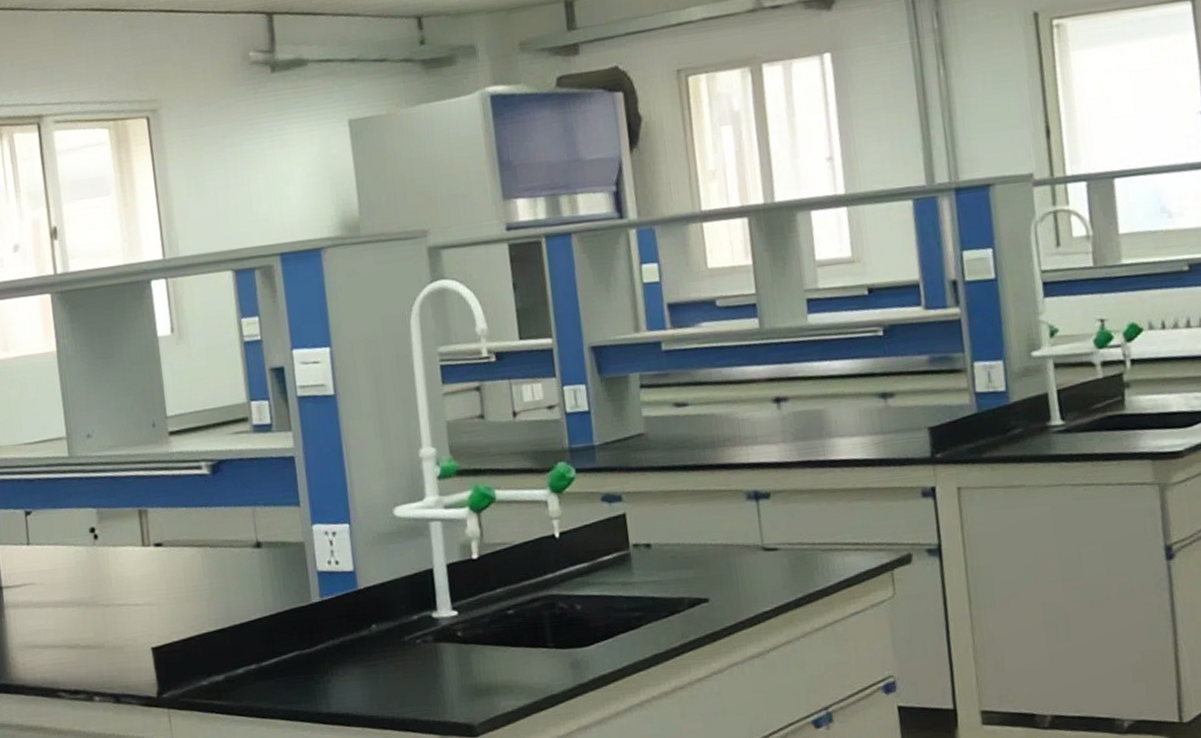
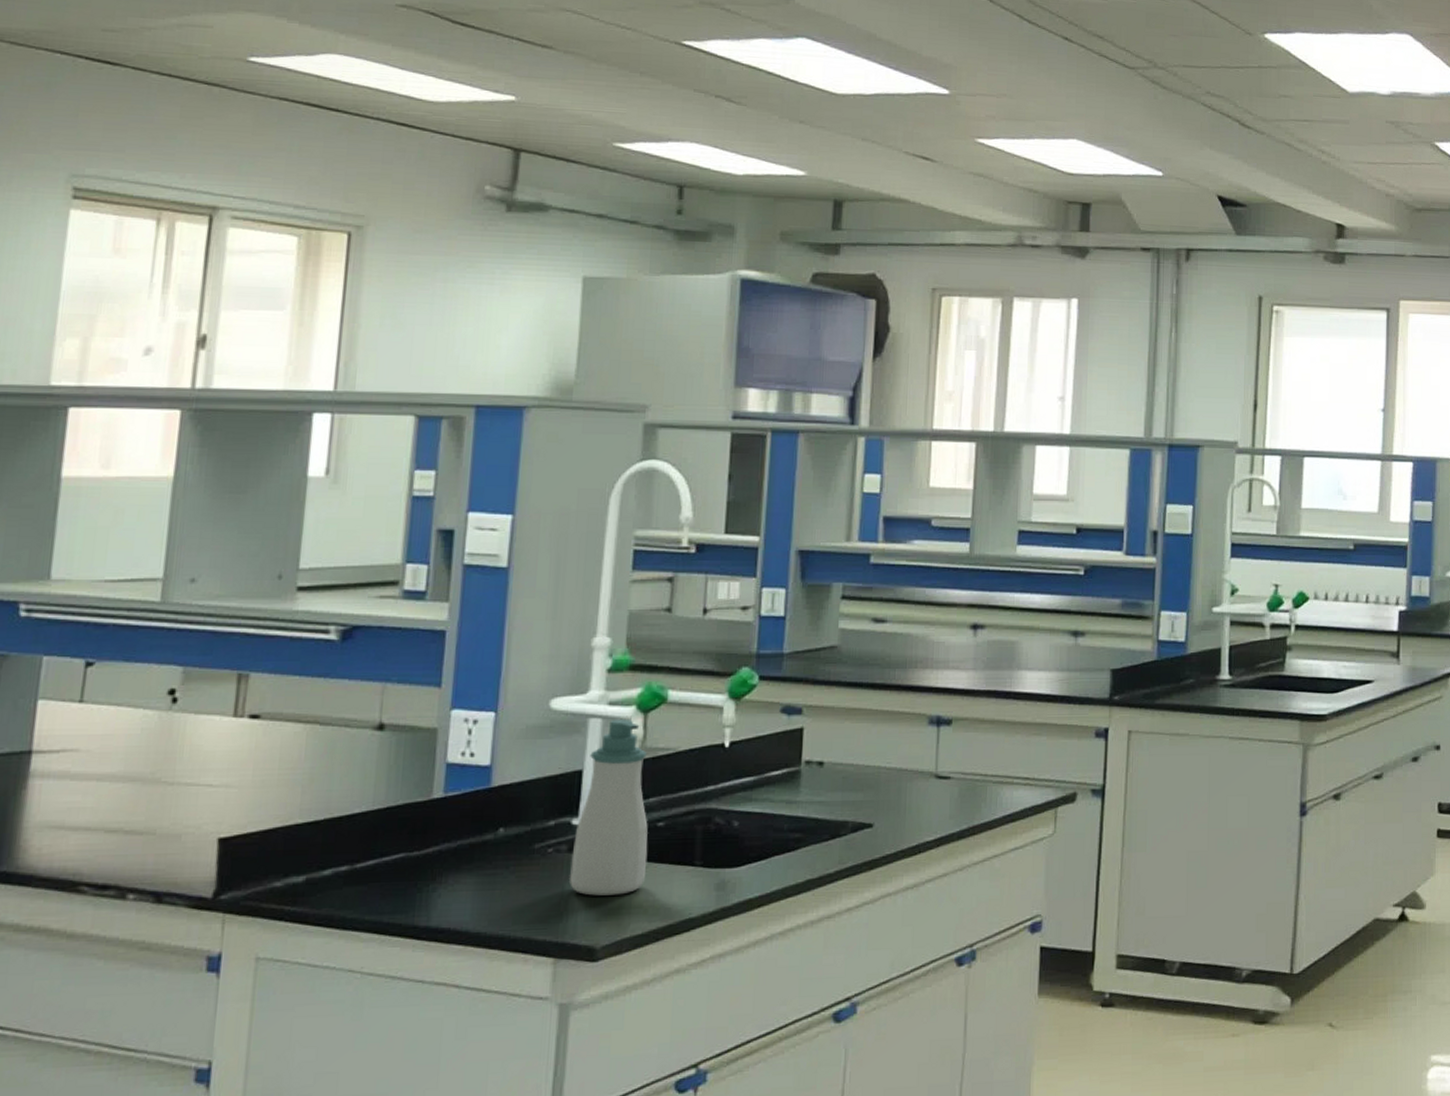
soap bottle: none [437,520,506,679] -> present [570,720,648,896]

